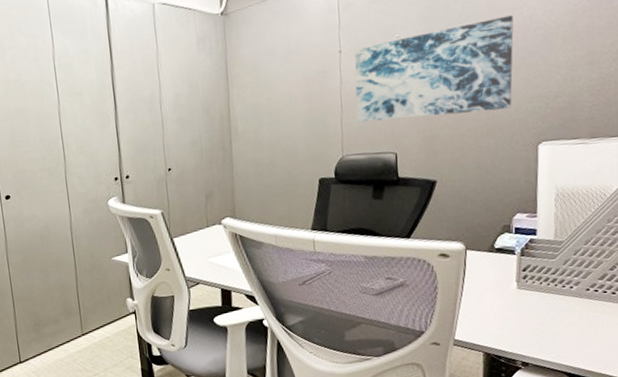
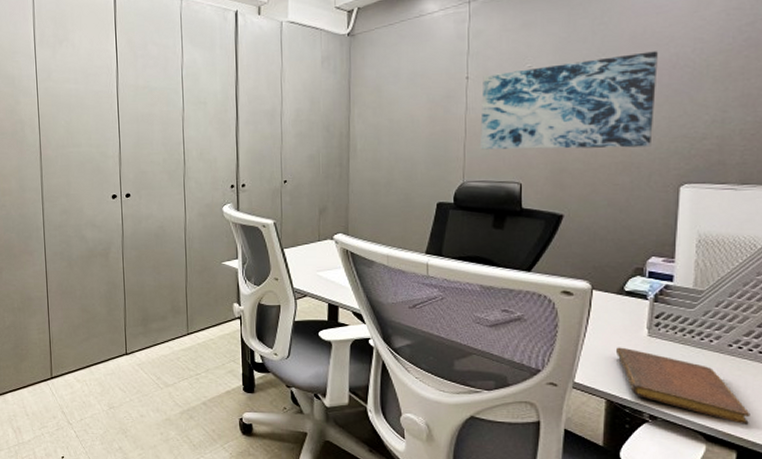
notebook: none [489,301,607,362] -> present [615,347,750,426]

